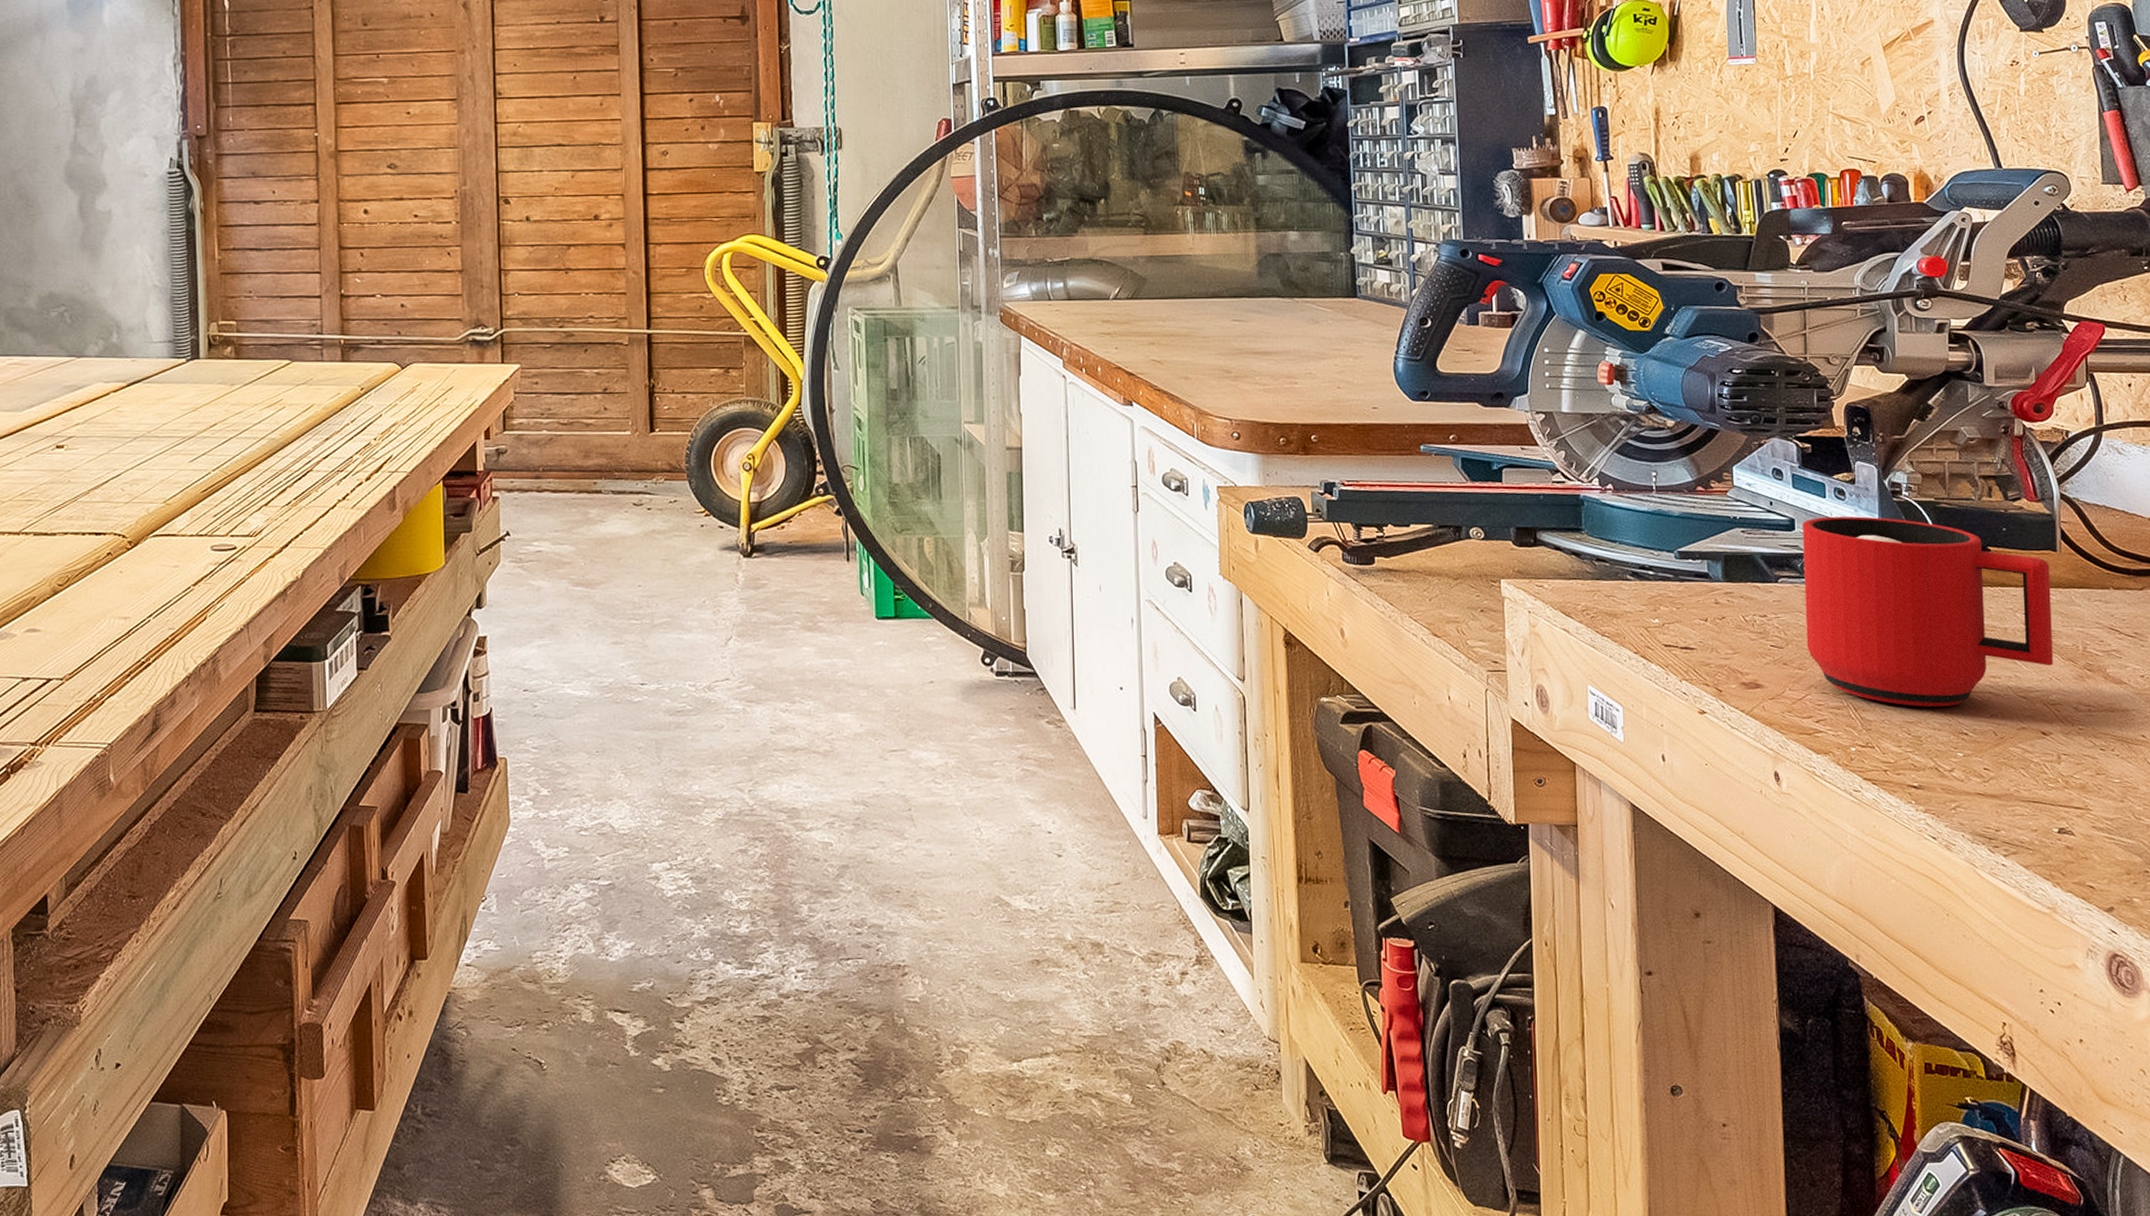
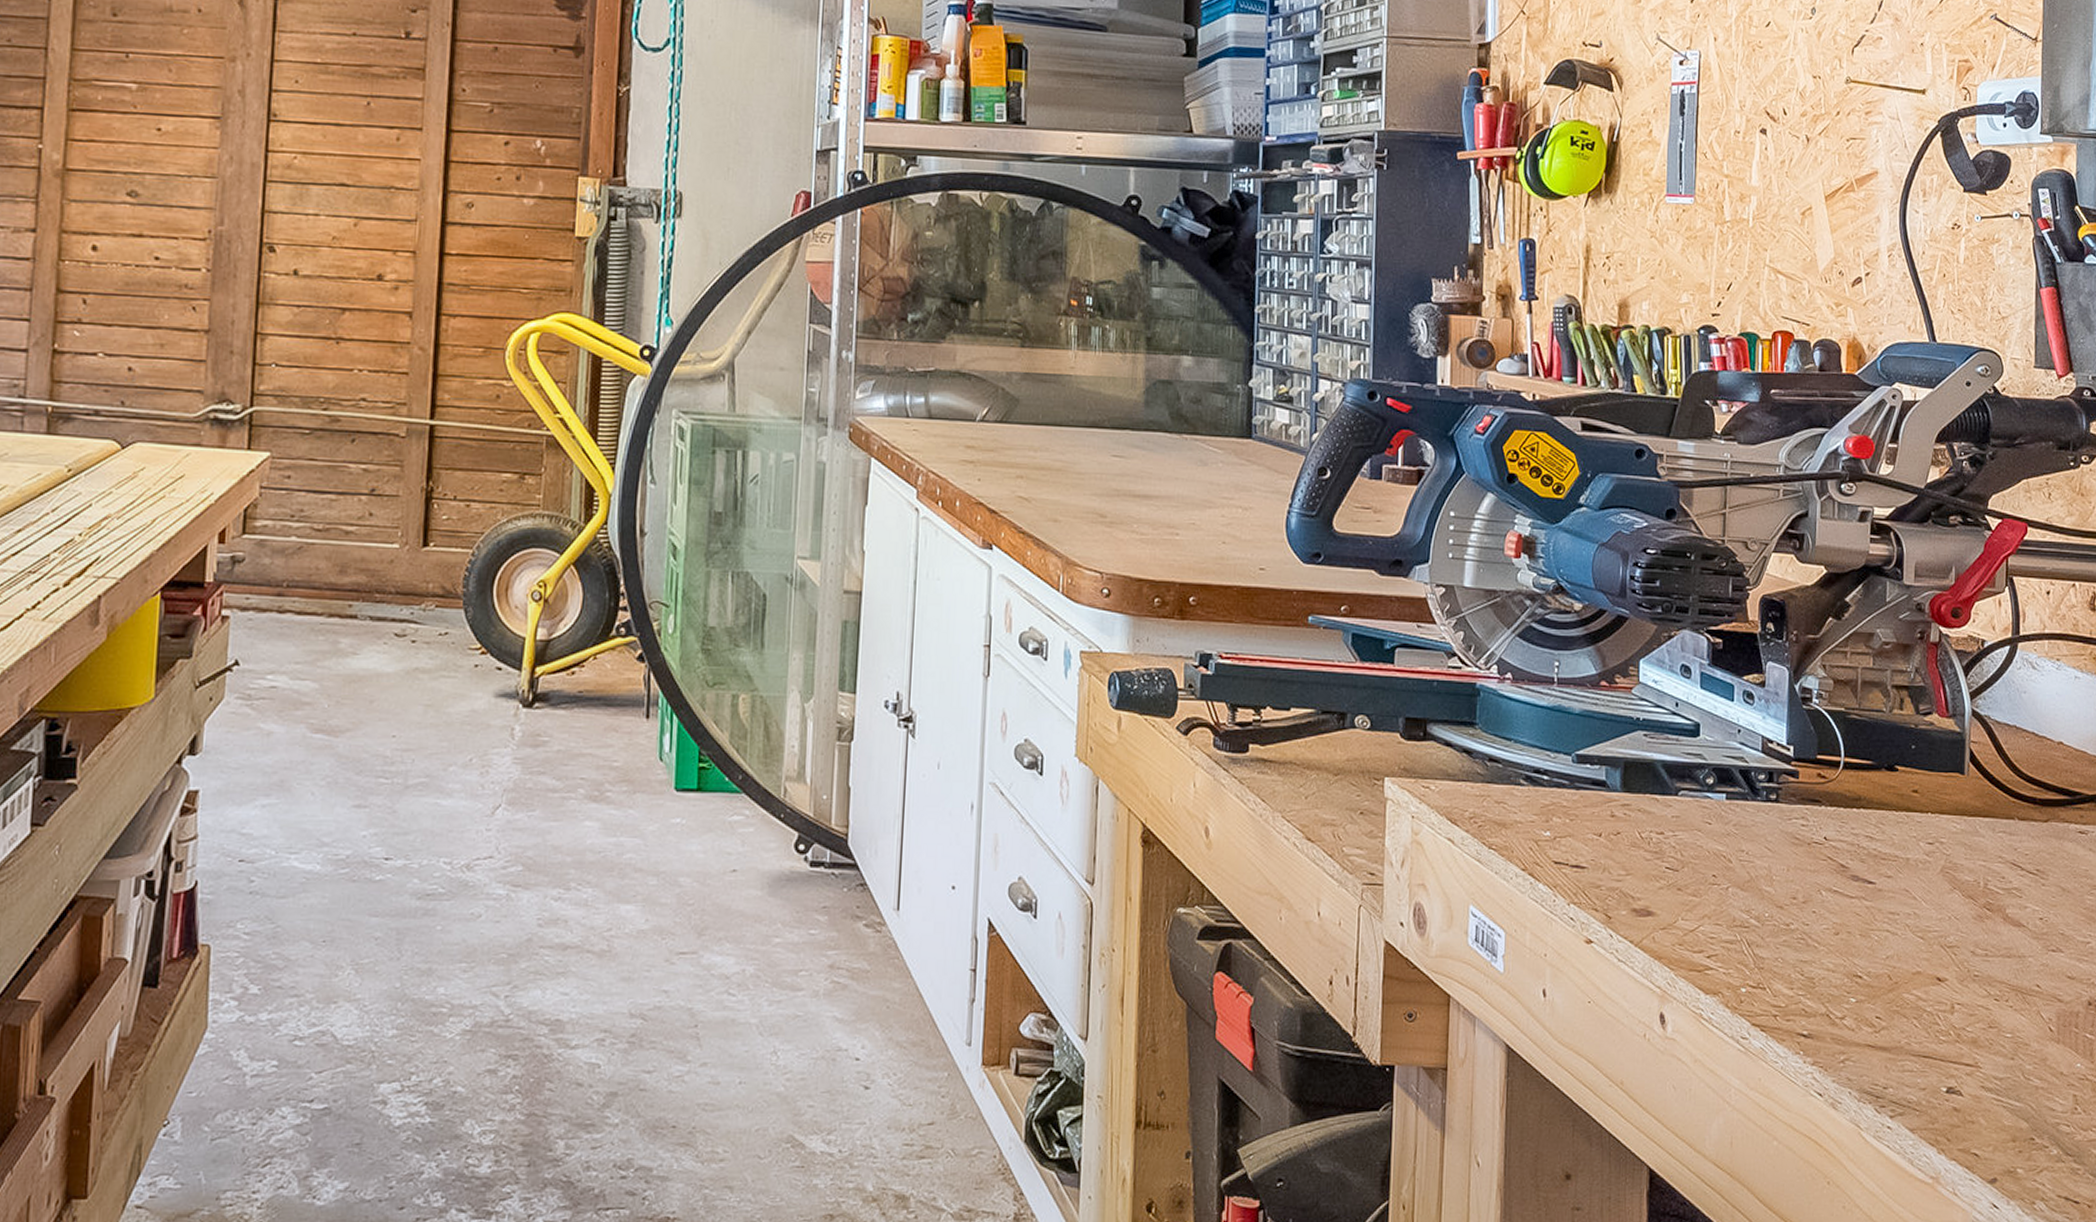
mug: present [1802,516,2053,707] -> none [1703,722,1957,944]

